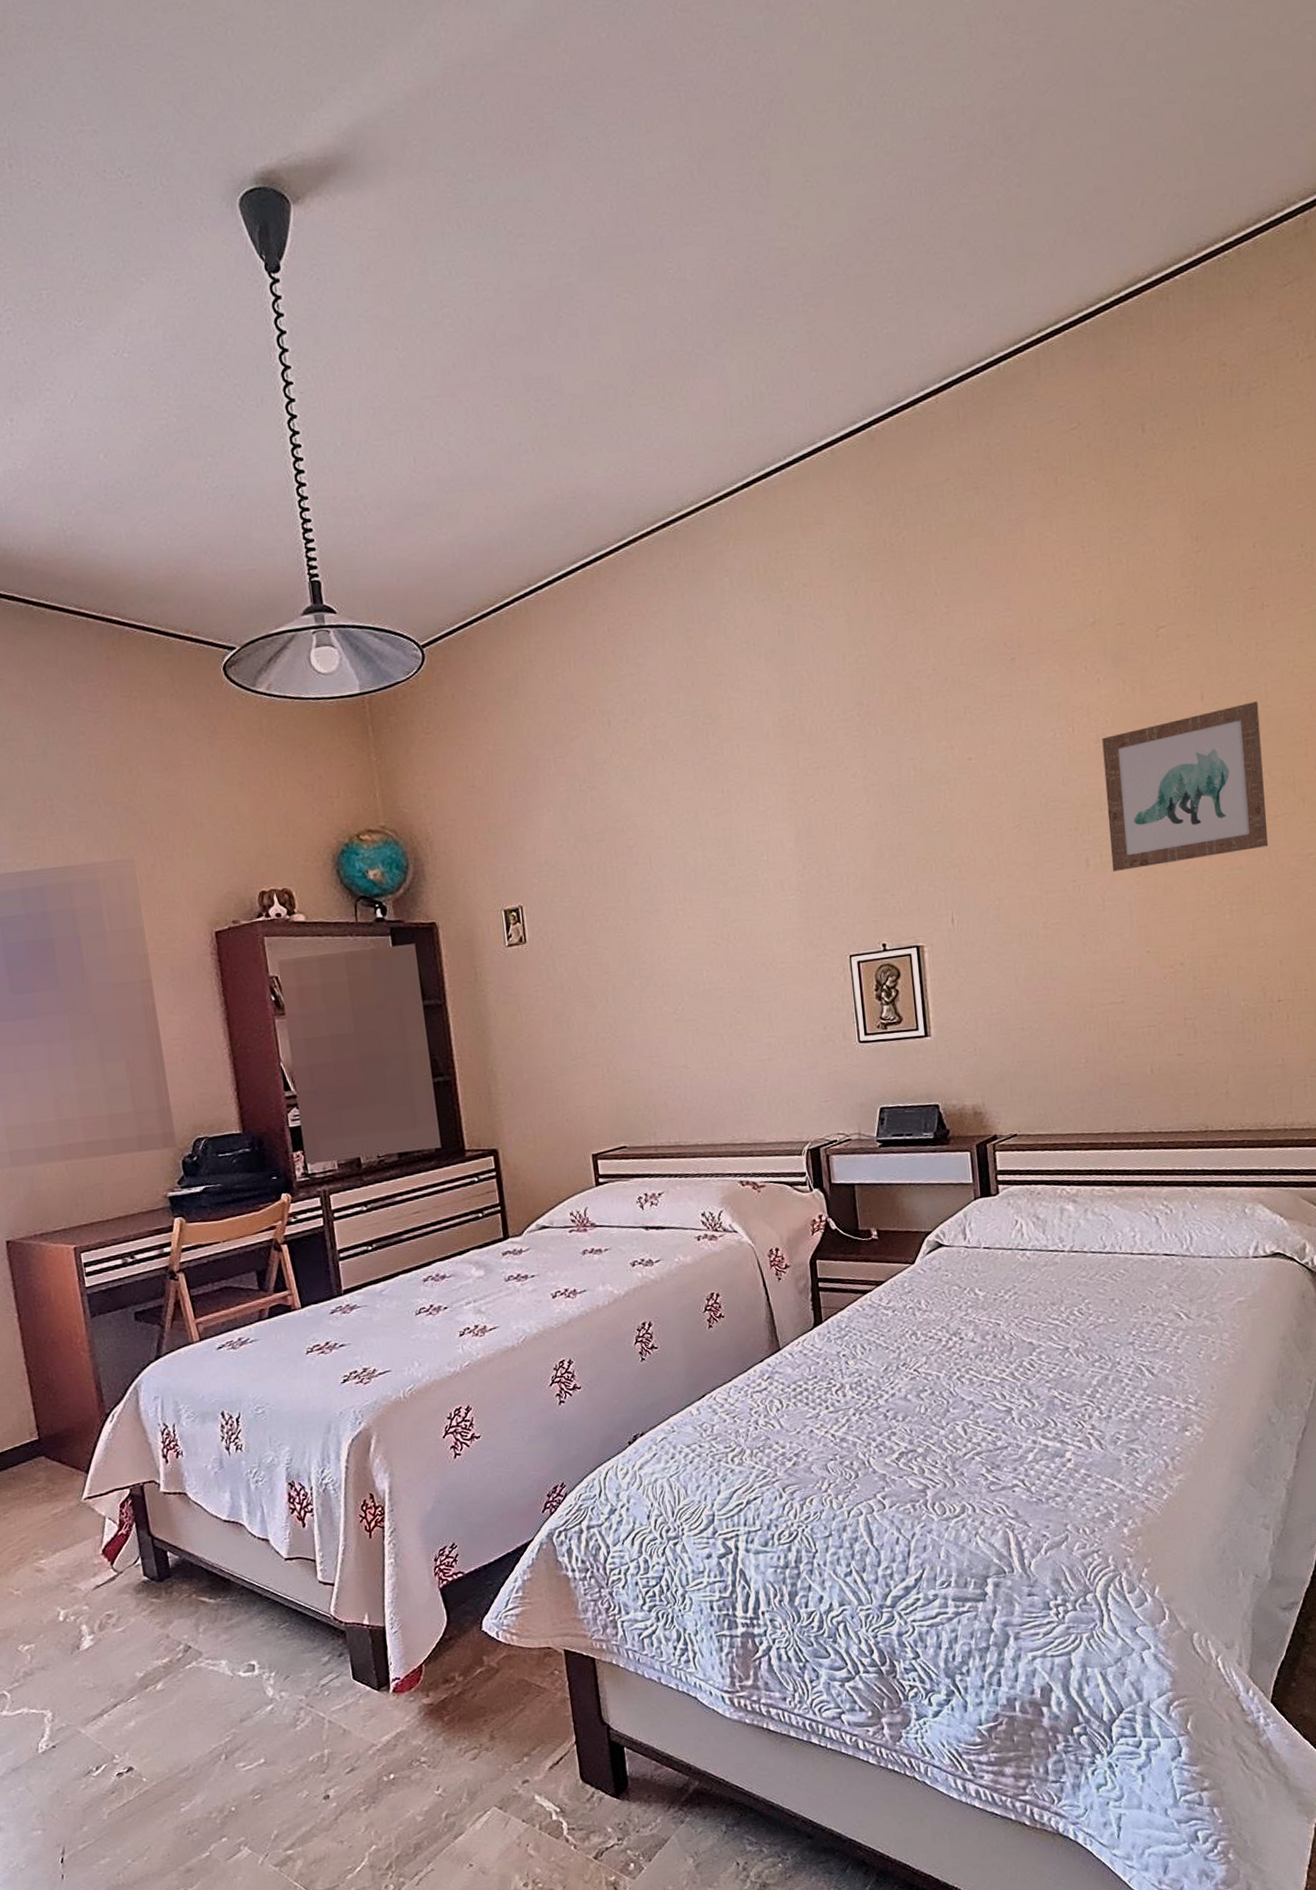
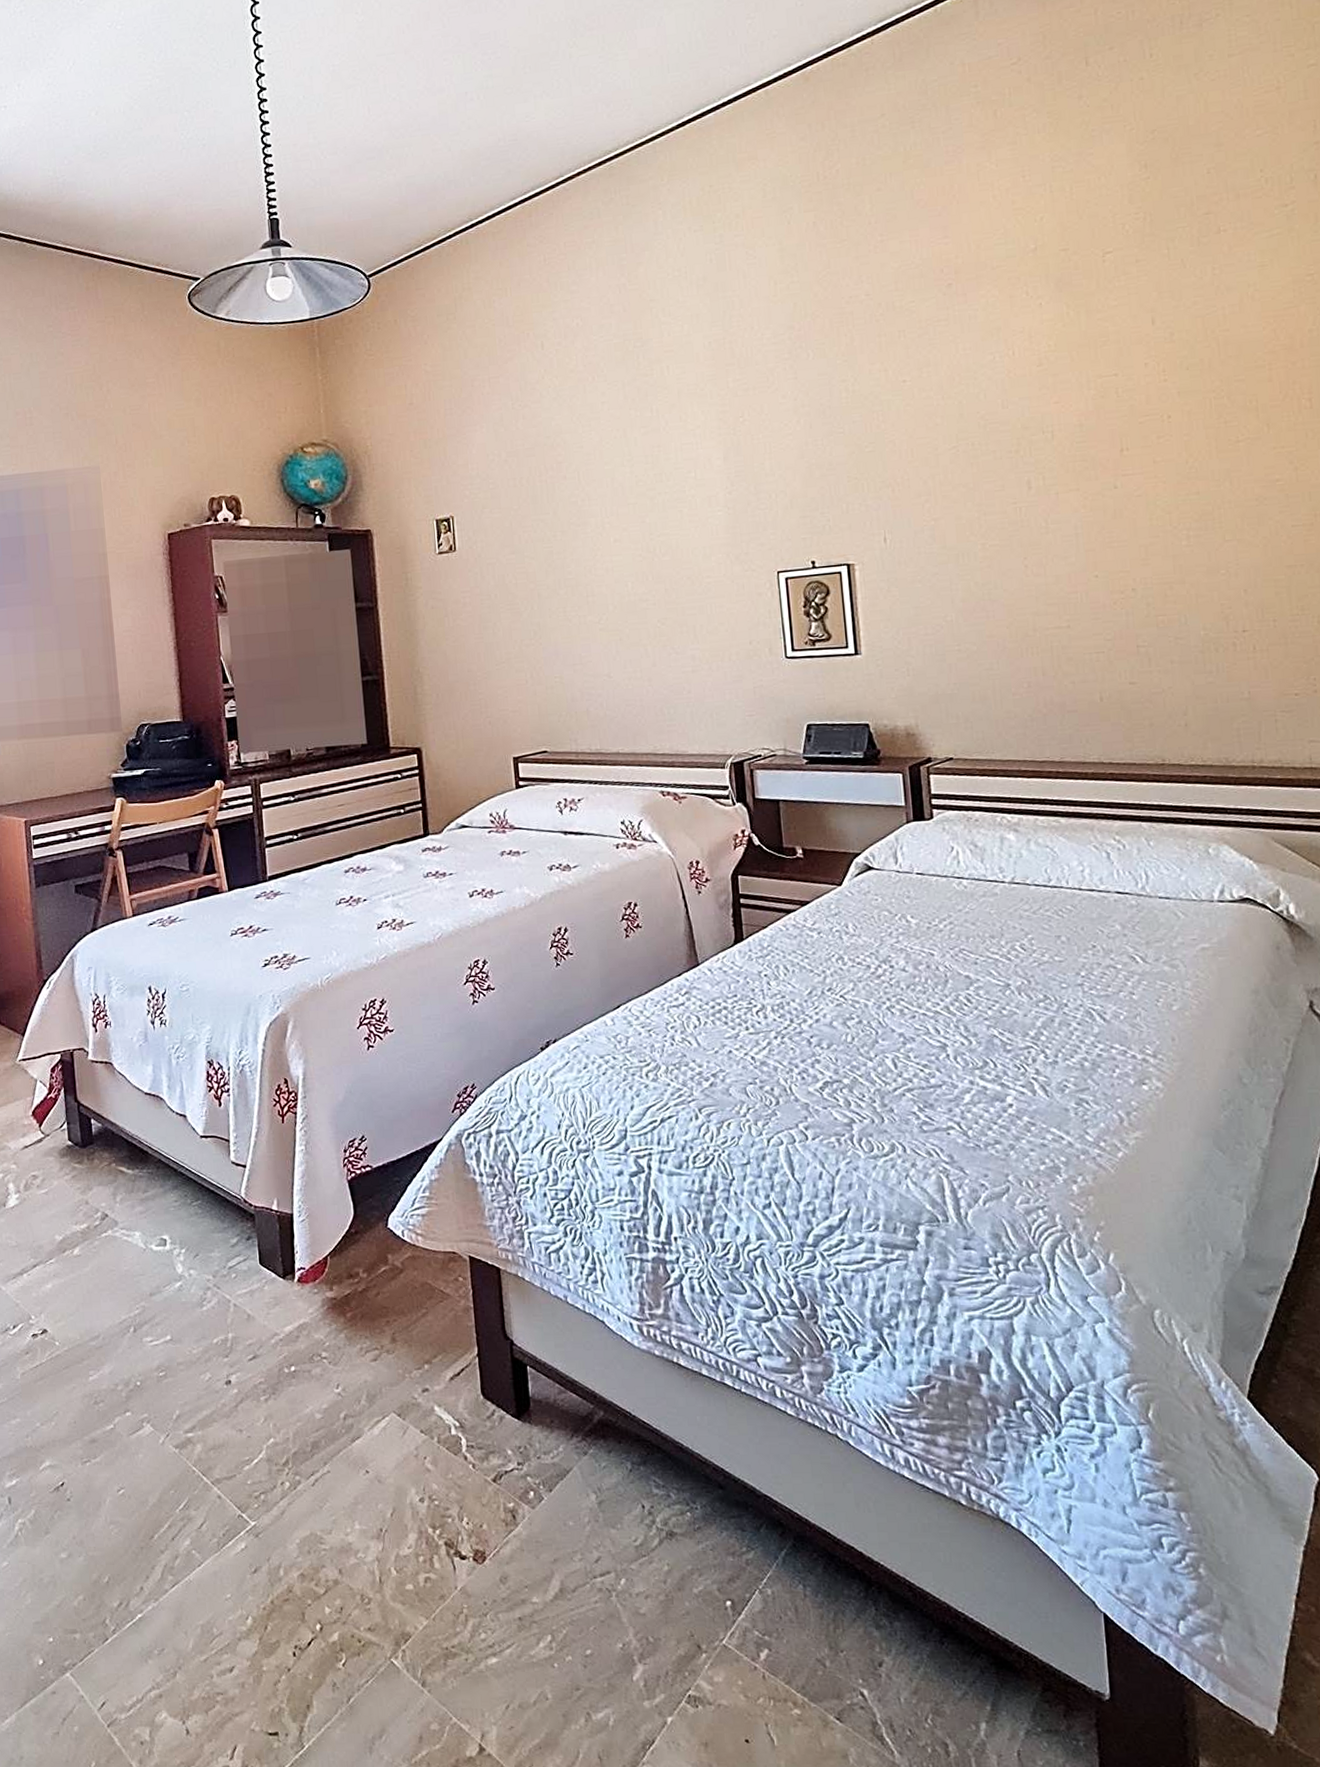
wall art: present [1102,701,1269,871] -> none [1044,325,1229,494]

